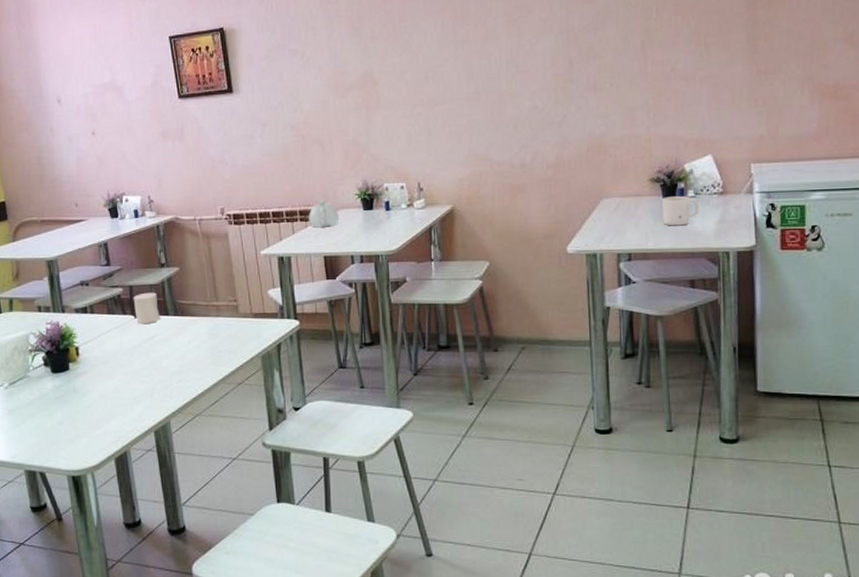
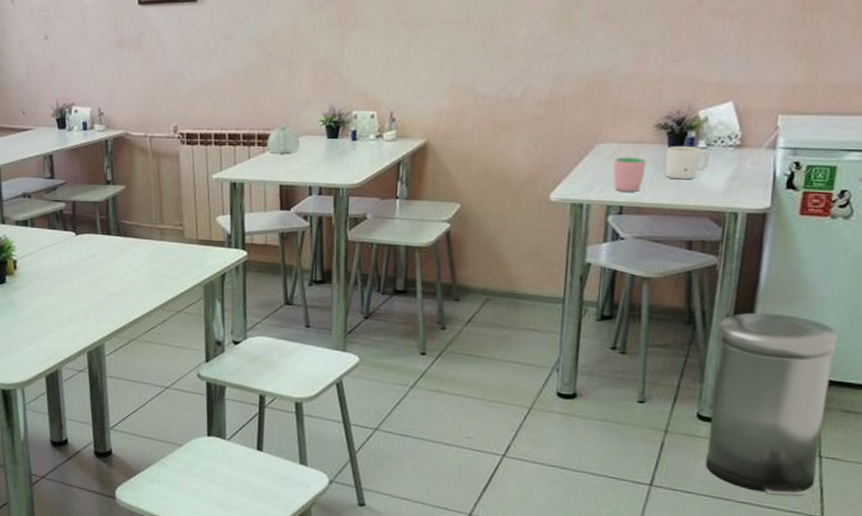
cup: present [133,292,160,325] -> none [75,209,102,243]
cup: none [618,209,647,241] -> present [612,157,647,193]
pedal bin: none [728,339,829,507] -> present [705,312,838,498]

